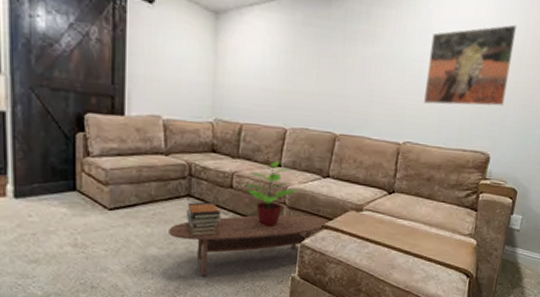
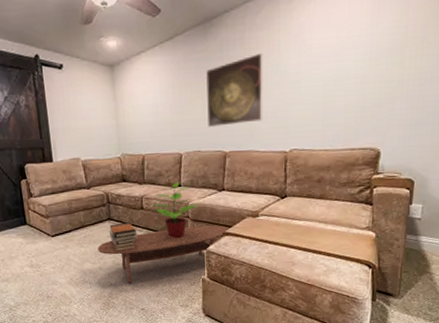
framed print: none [320,32,388,107] -> present [205,52,263,128]
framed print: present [424,24,517,106] -> none [305,18,395,111]

